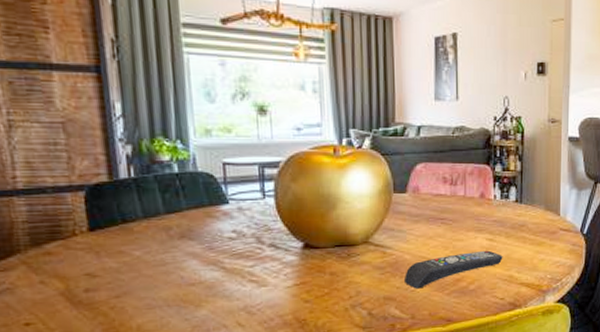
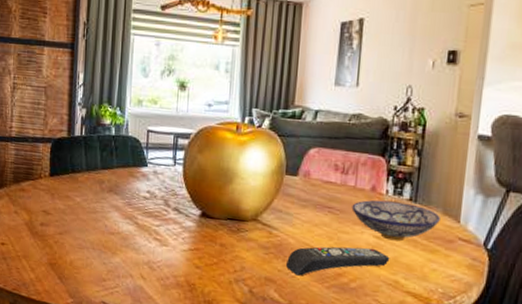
bowl: none [463,205,543,241] -> present [351,199,440,242]

